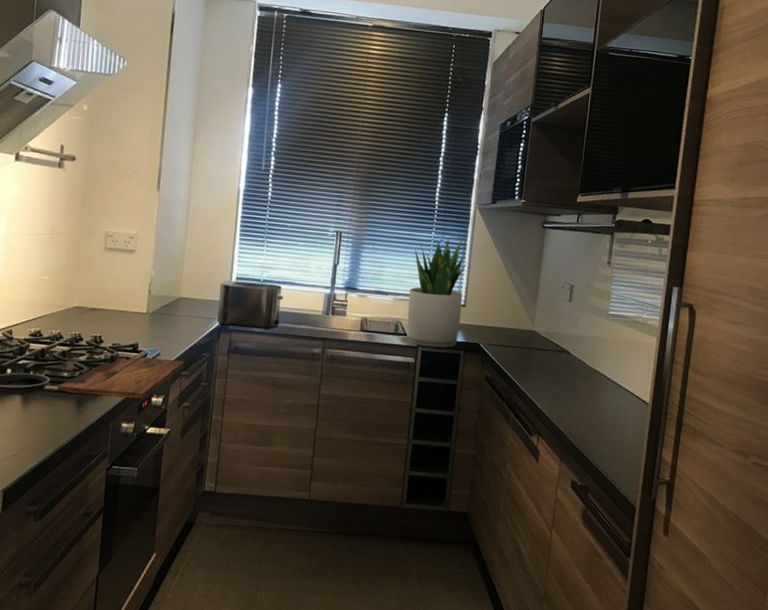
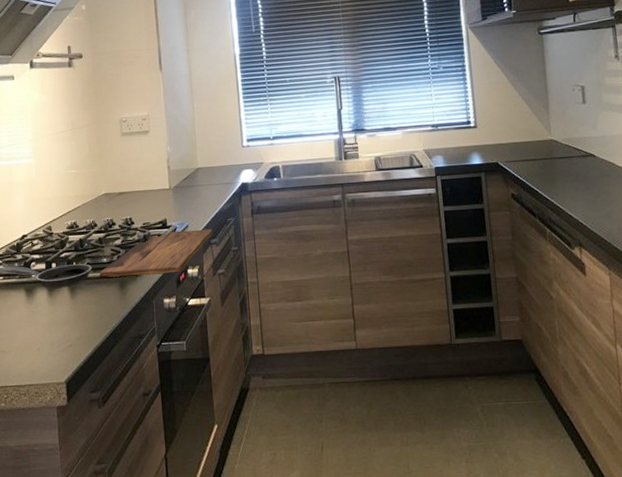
toaster: present [216,280,284,330] -> none [233,139,297,189]
planter: present [407,238,467,348] -> none [414,62,476,176]

